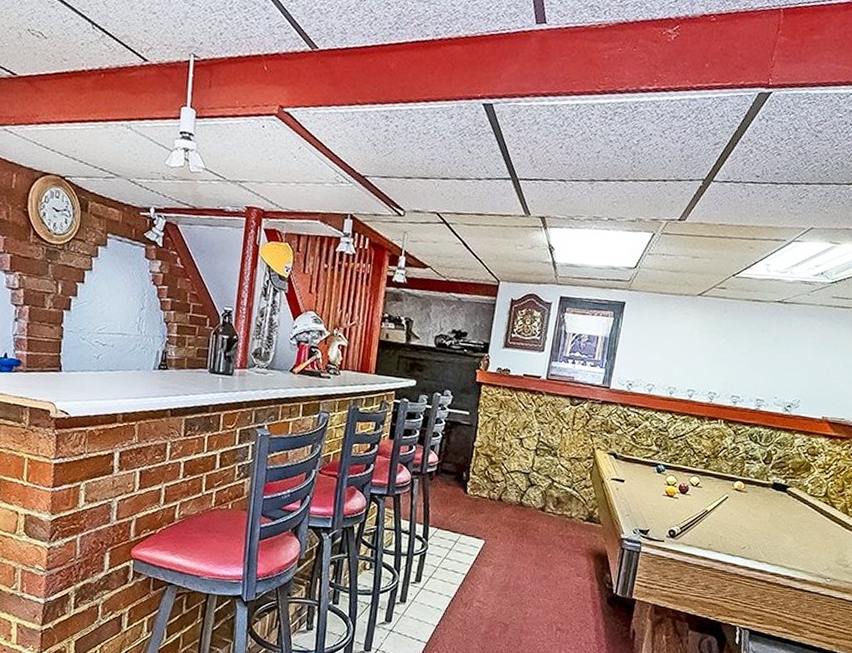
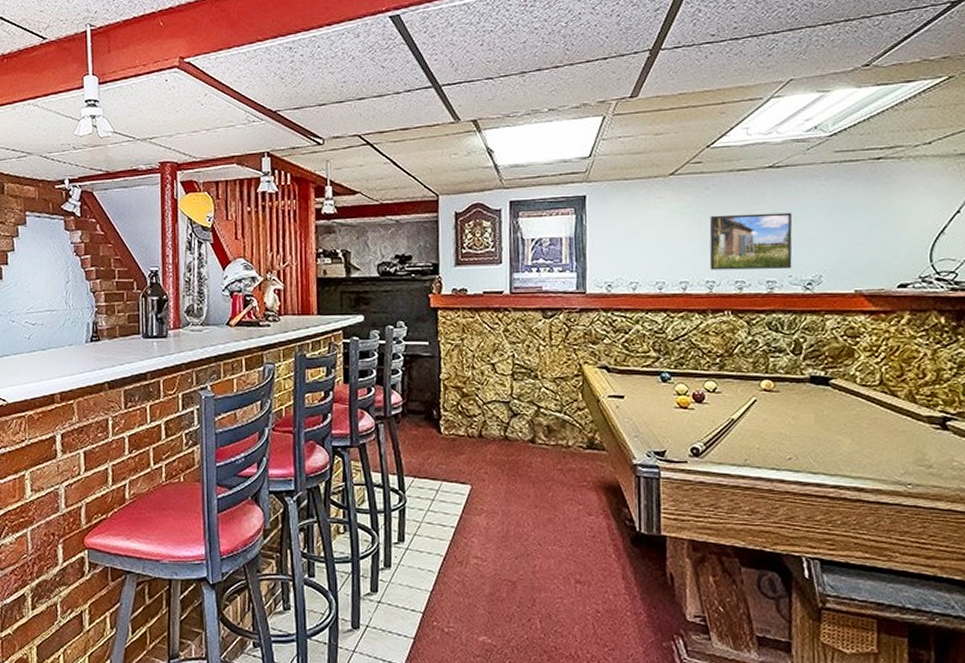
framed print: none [714,336,788,392] -> present [709,212,793,270]

